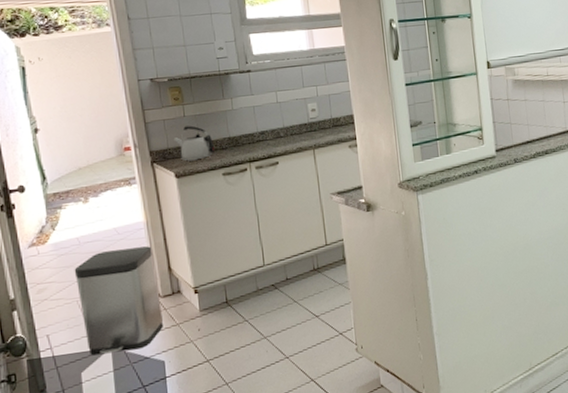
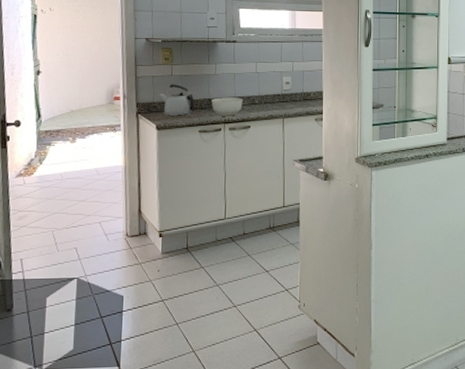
pedal bin: present [74,246,164,356] -> none [53,189,128,283]
bowl: none [232,132,267,155] -> present [211,97,243,116]

